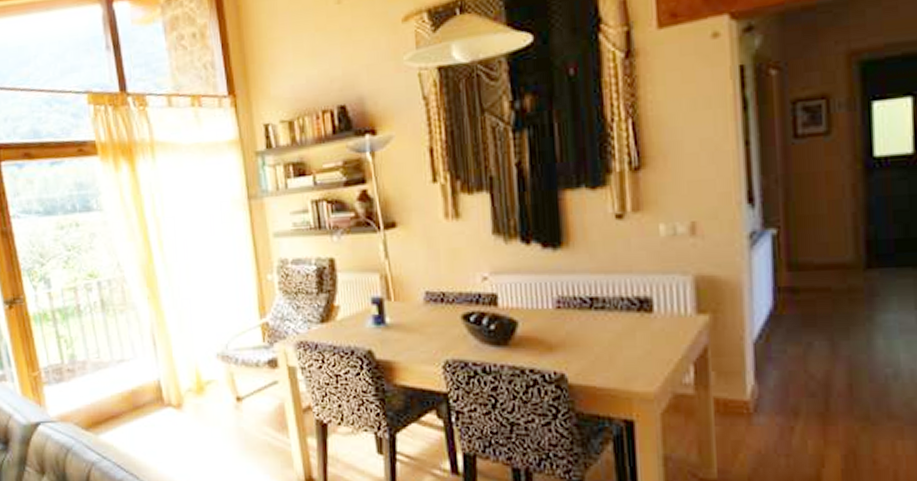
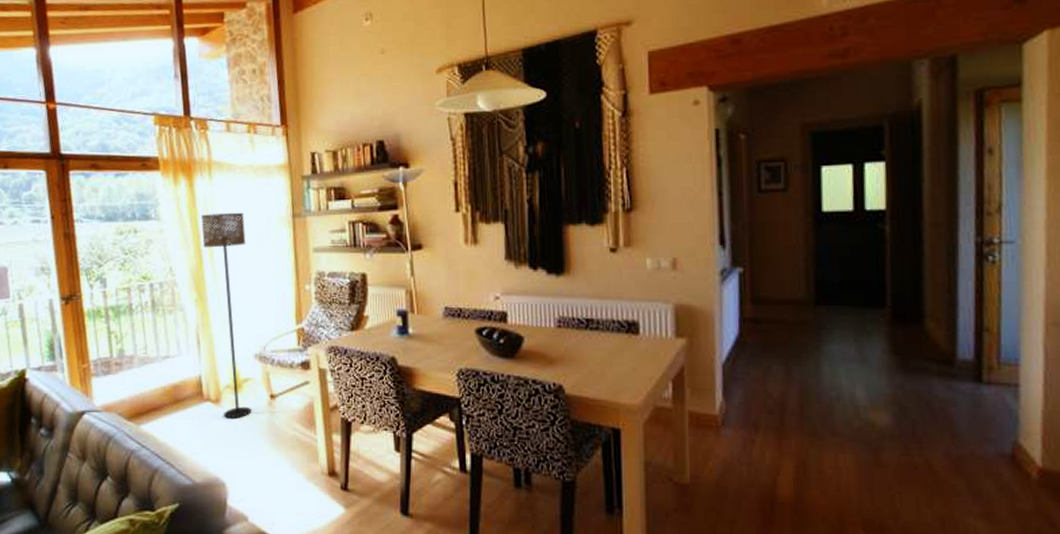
floor lamp: none [147,197,216,424] -> present [201,212,251,418]

